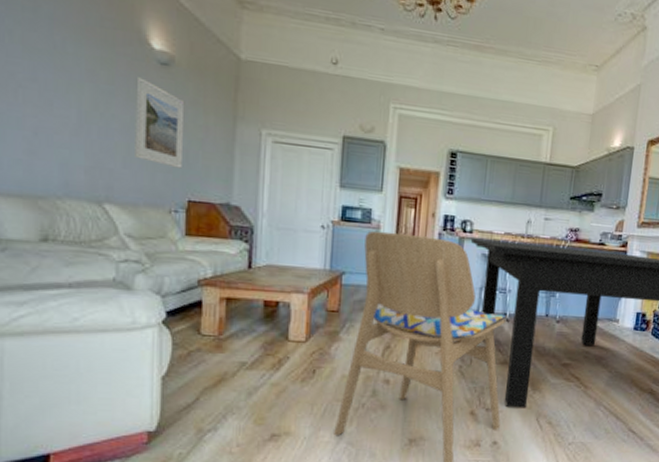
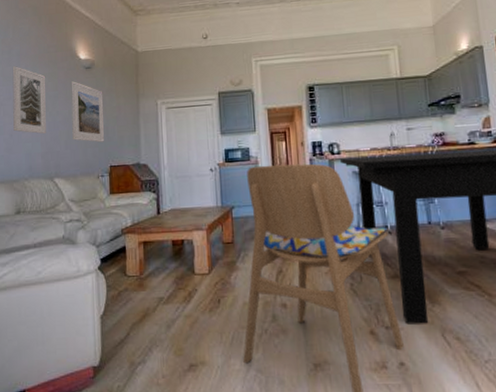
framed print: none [39,33,96,142] -> present [12,66,46,134]

